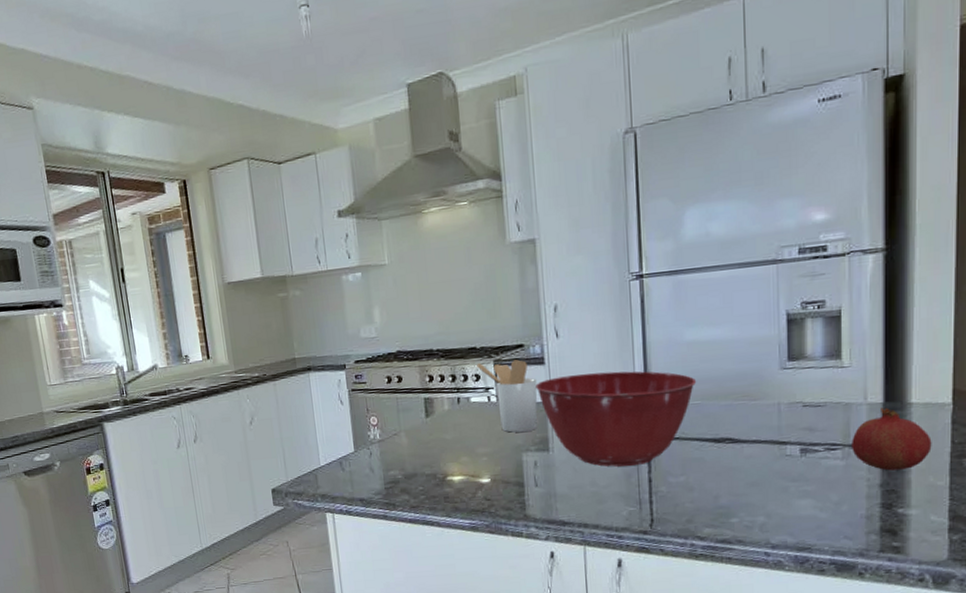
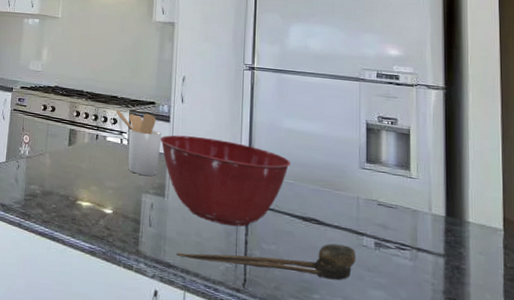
spoon: none [571,459,778,512] -> present [177,243,356,281]
fruit: present [852,407,932,471] -> none [419,221,487,282]

